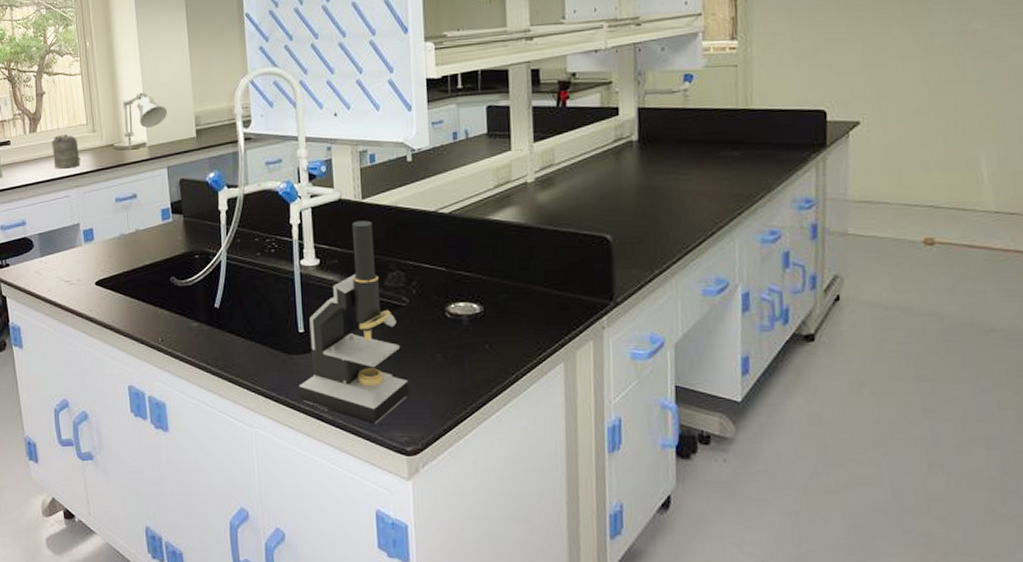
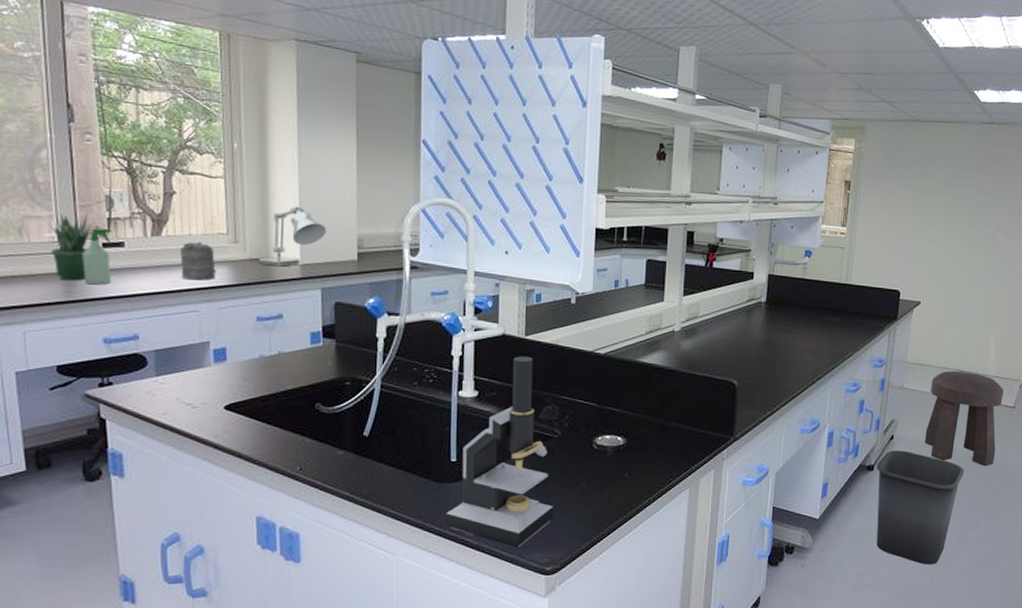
waste bin: none [817,315,961,468] -> present [876,450,965,565]
stool: none [888,207,1014,336] -> present [924,370,1004,467]

